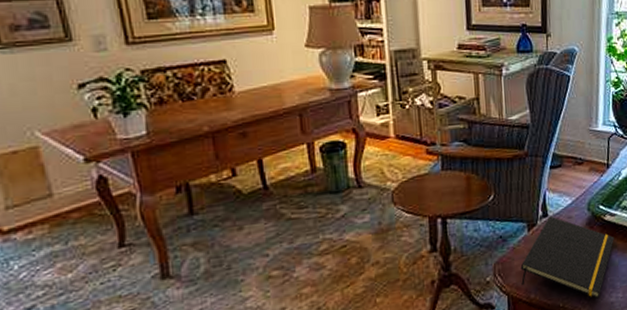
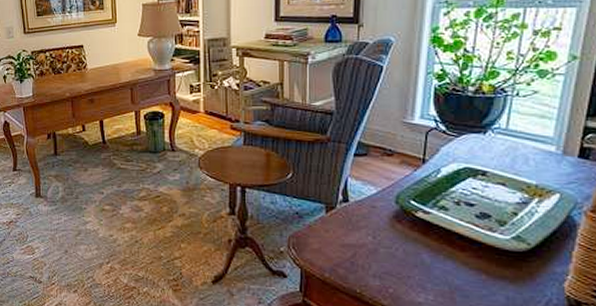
notepad: present [520,216,614,299] -> none [316,202,427,295]

